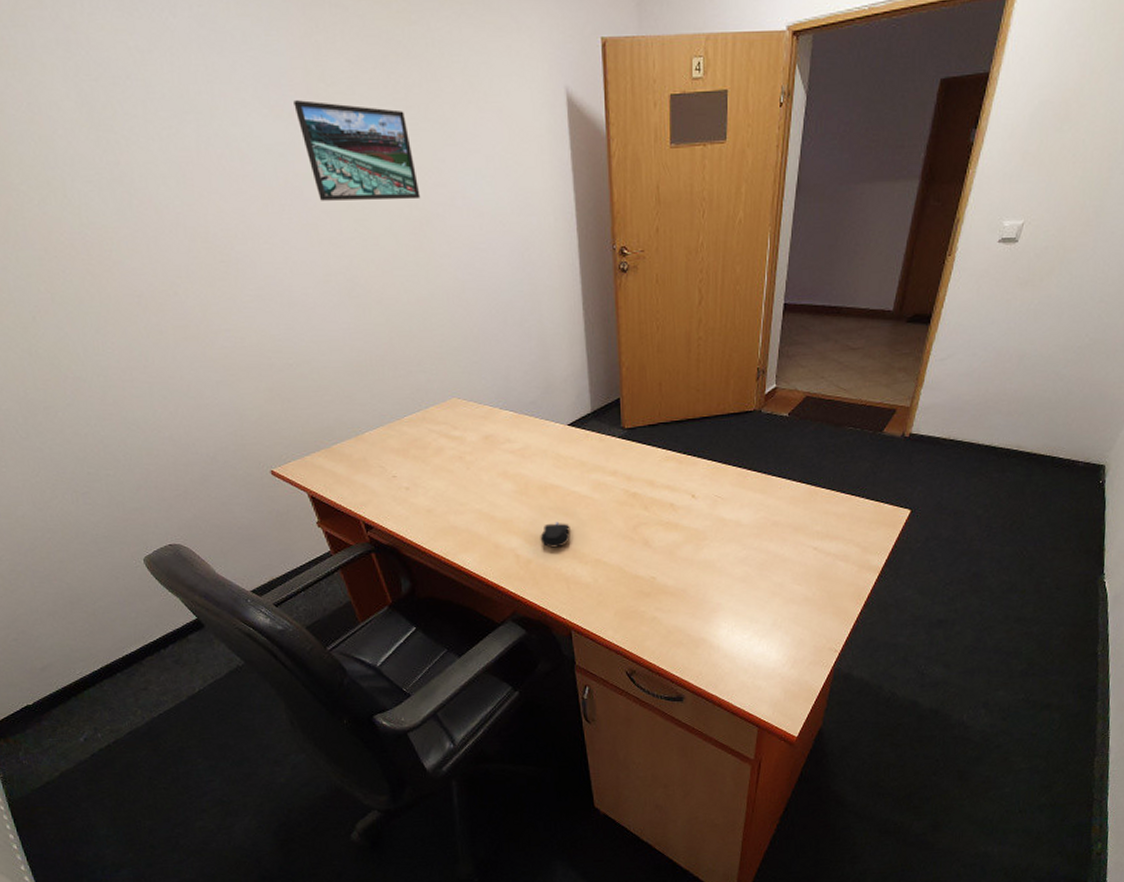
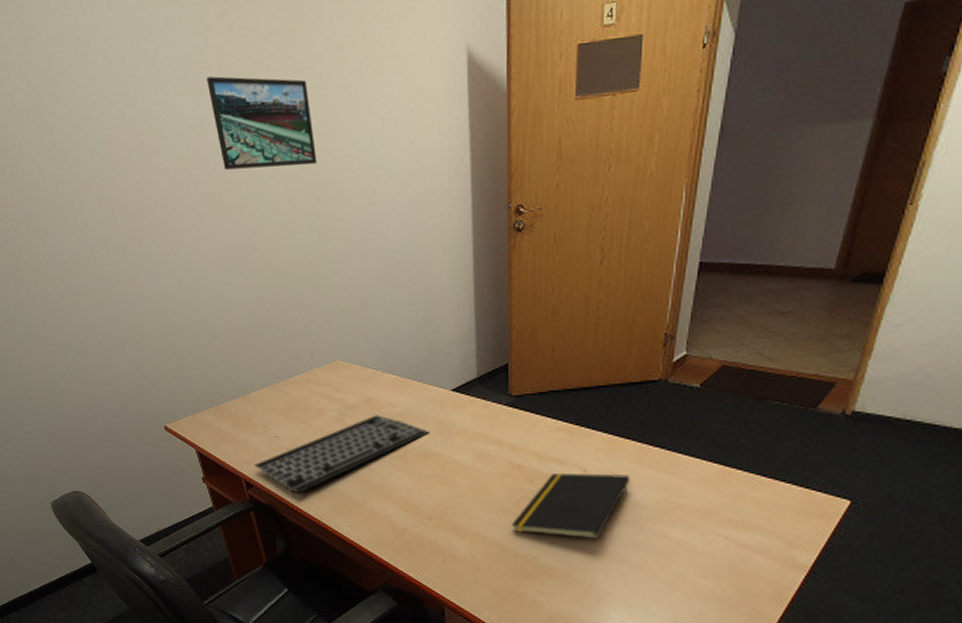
keyboard: none [373,451,549,532] -> present [254,415,430,493]
computer mouse: present [540,522,570,548] -> none [417,491,449,518]
notepad: none [629,497,733,558] -> present [511,472,631,539]

